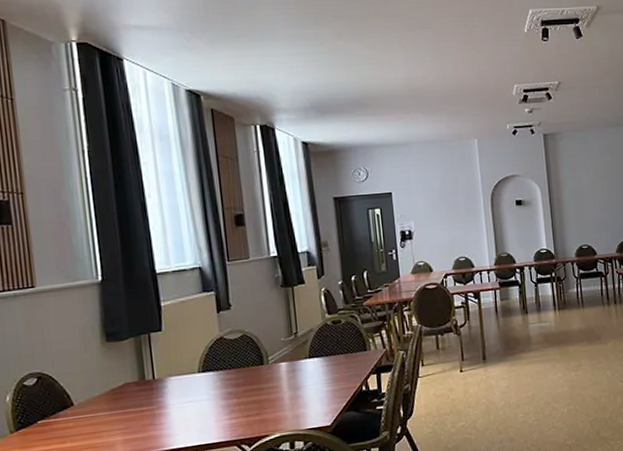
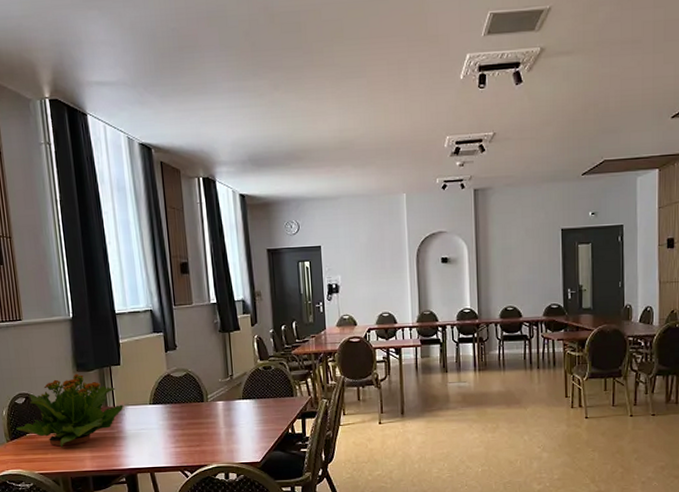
potted flower: none [24,344,165,433] -> present [16,373,123,448]

